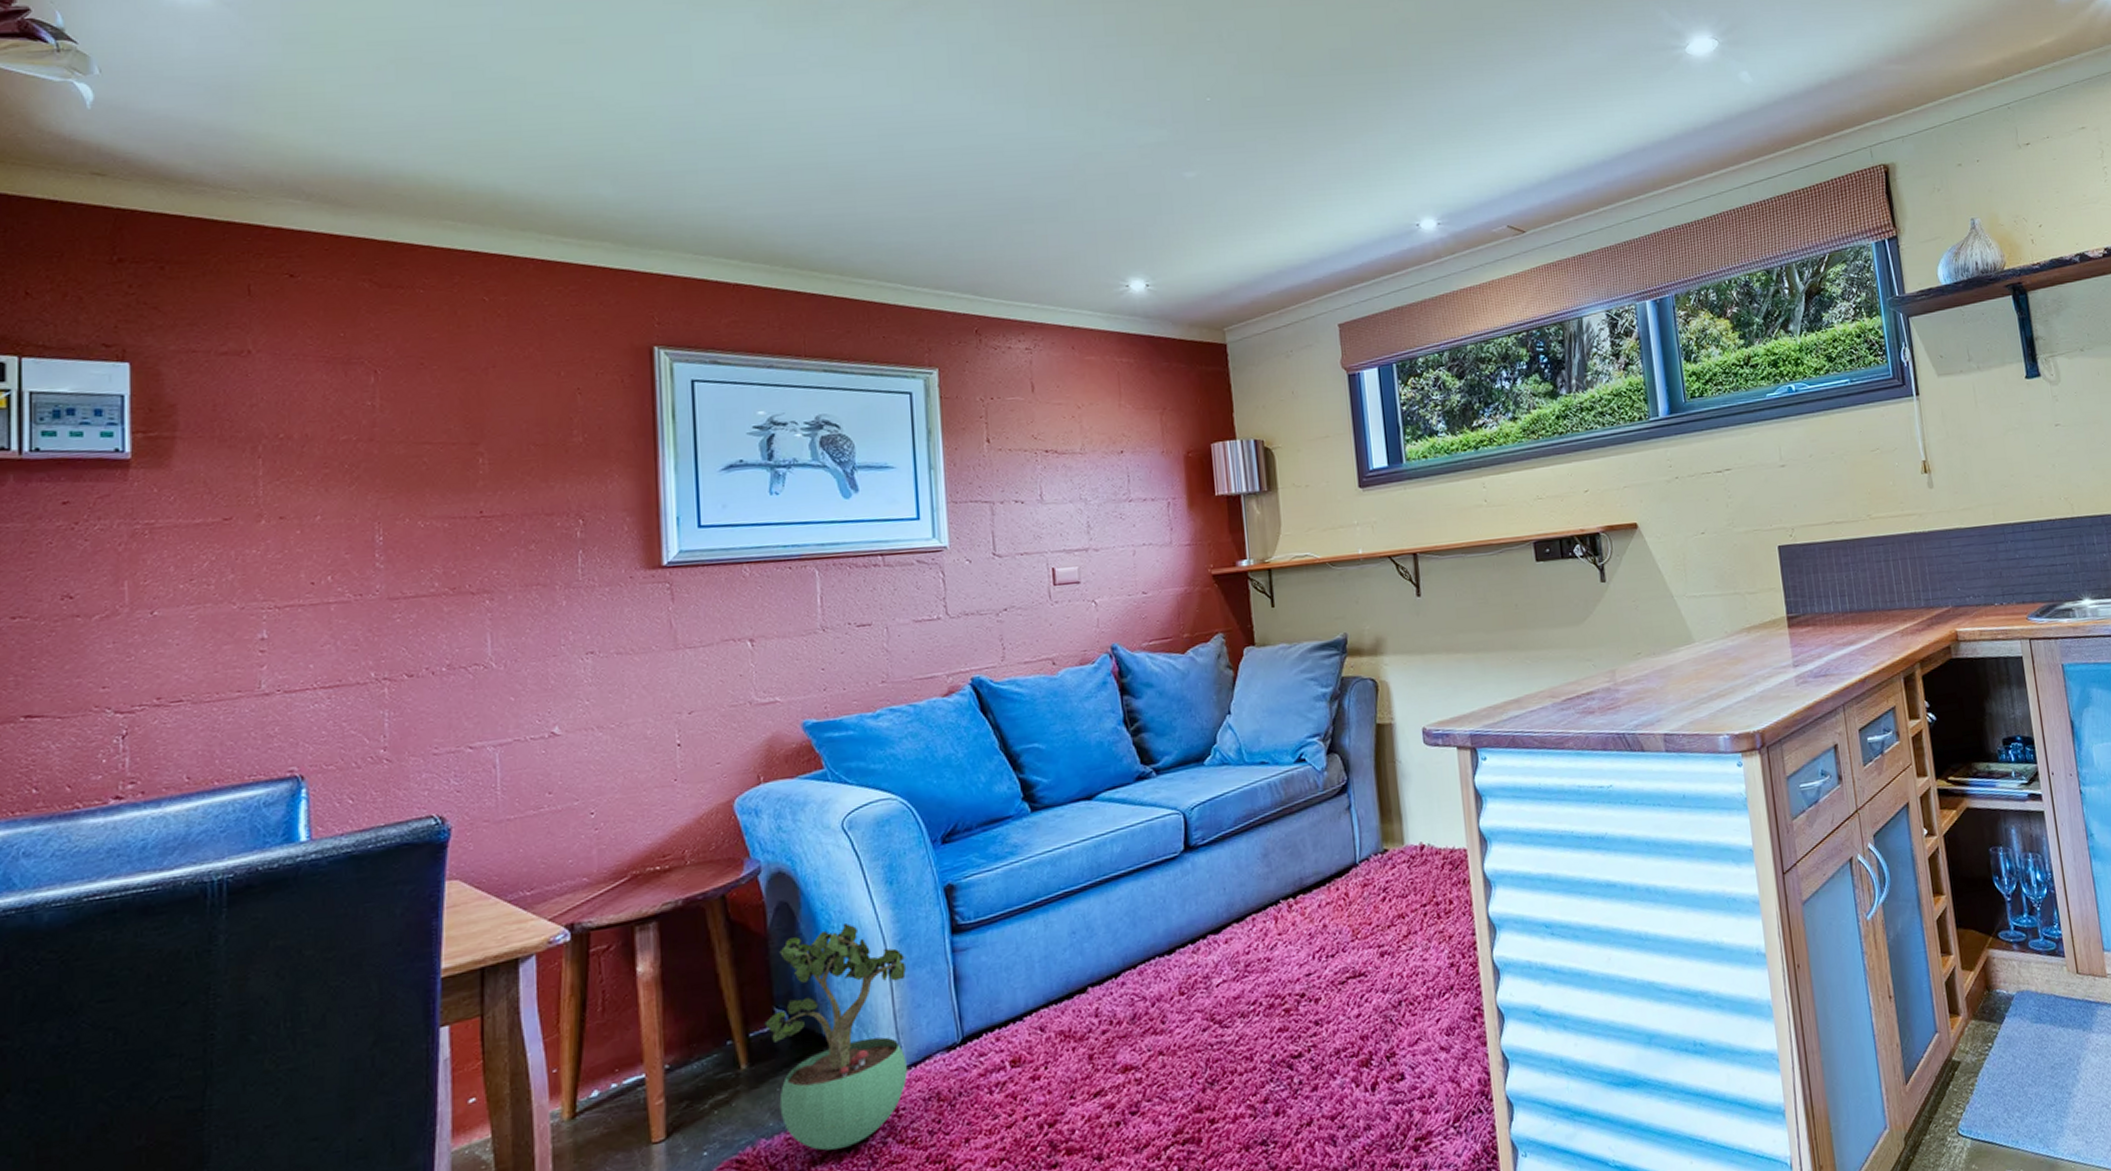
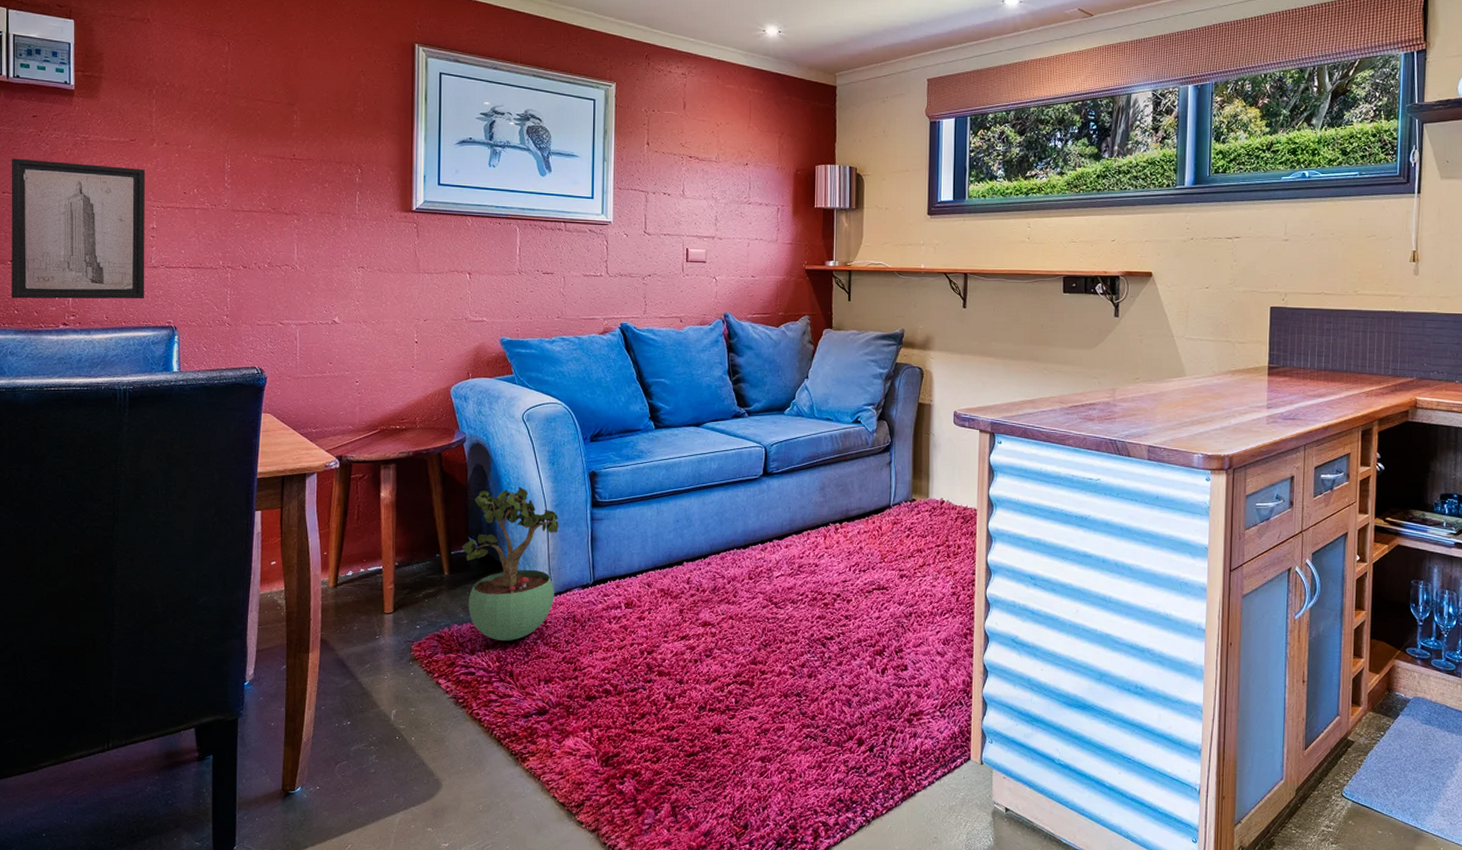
wall art: none [25,557,251,772] -> present [11,158,145,299]

